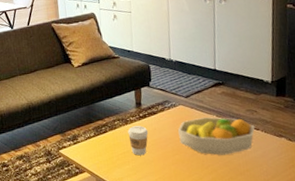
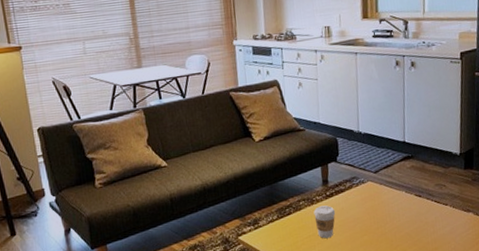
fruit bowl: present [178,117,255,155] -> none [366,193,444,234]

